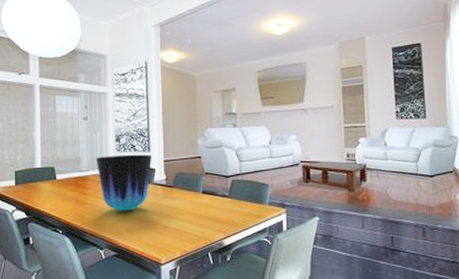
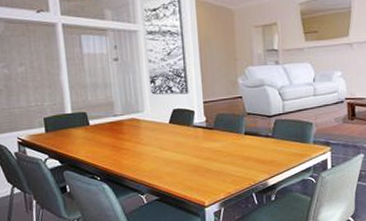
vase: present [95,154,152,211] -> none [130,95,190,156]

